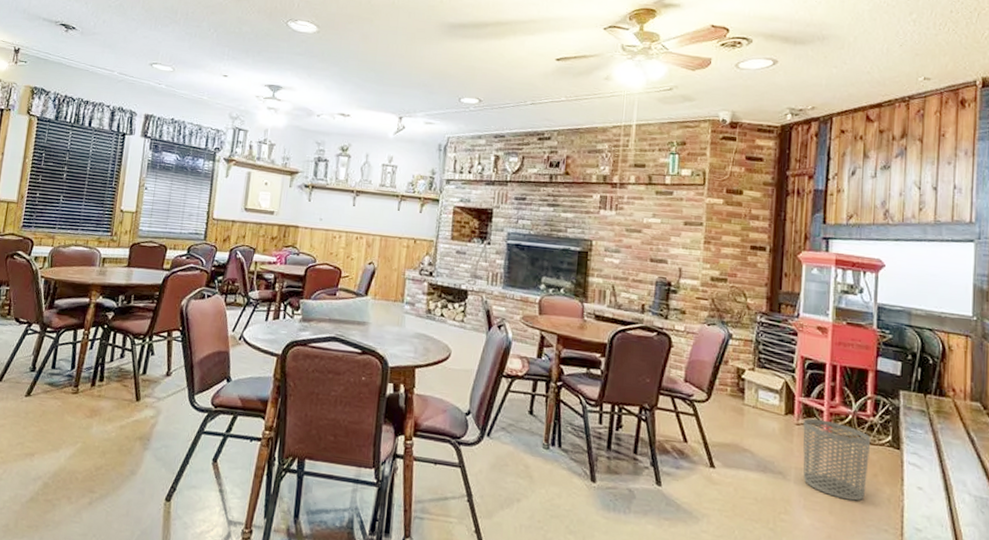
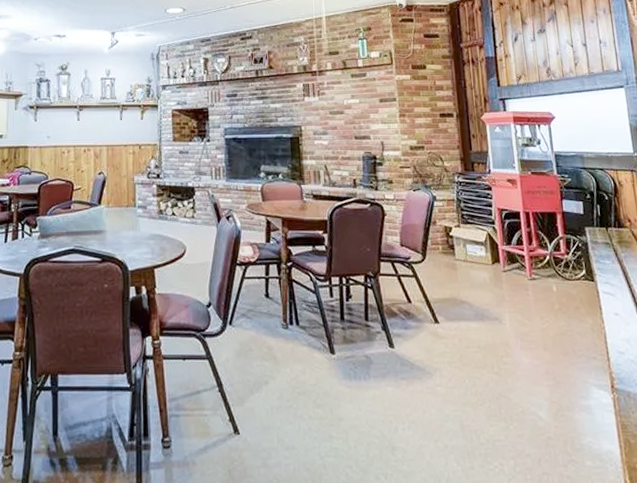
waste bin: present [803,418,871,501] -> none [509,263,572,335]

